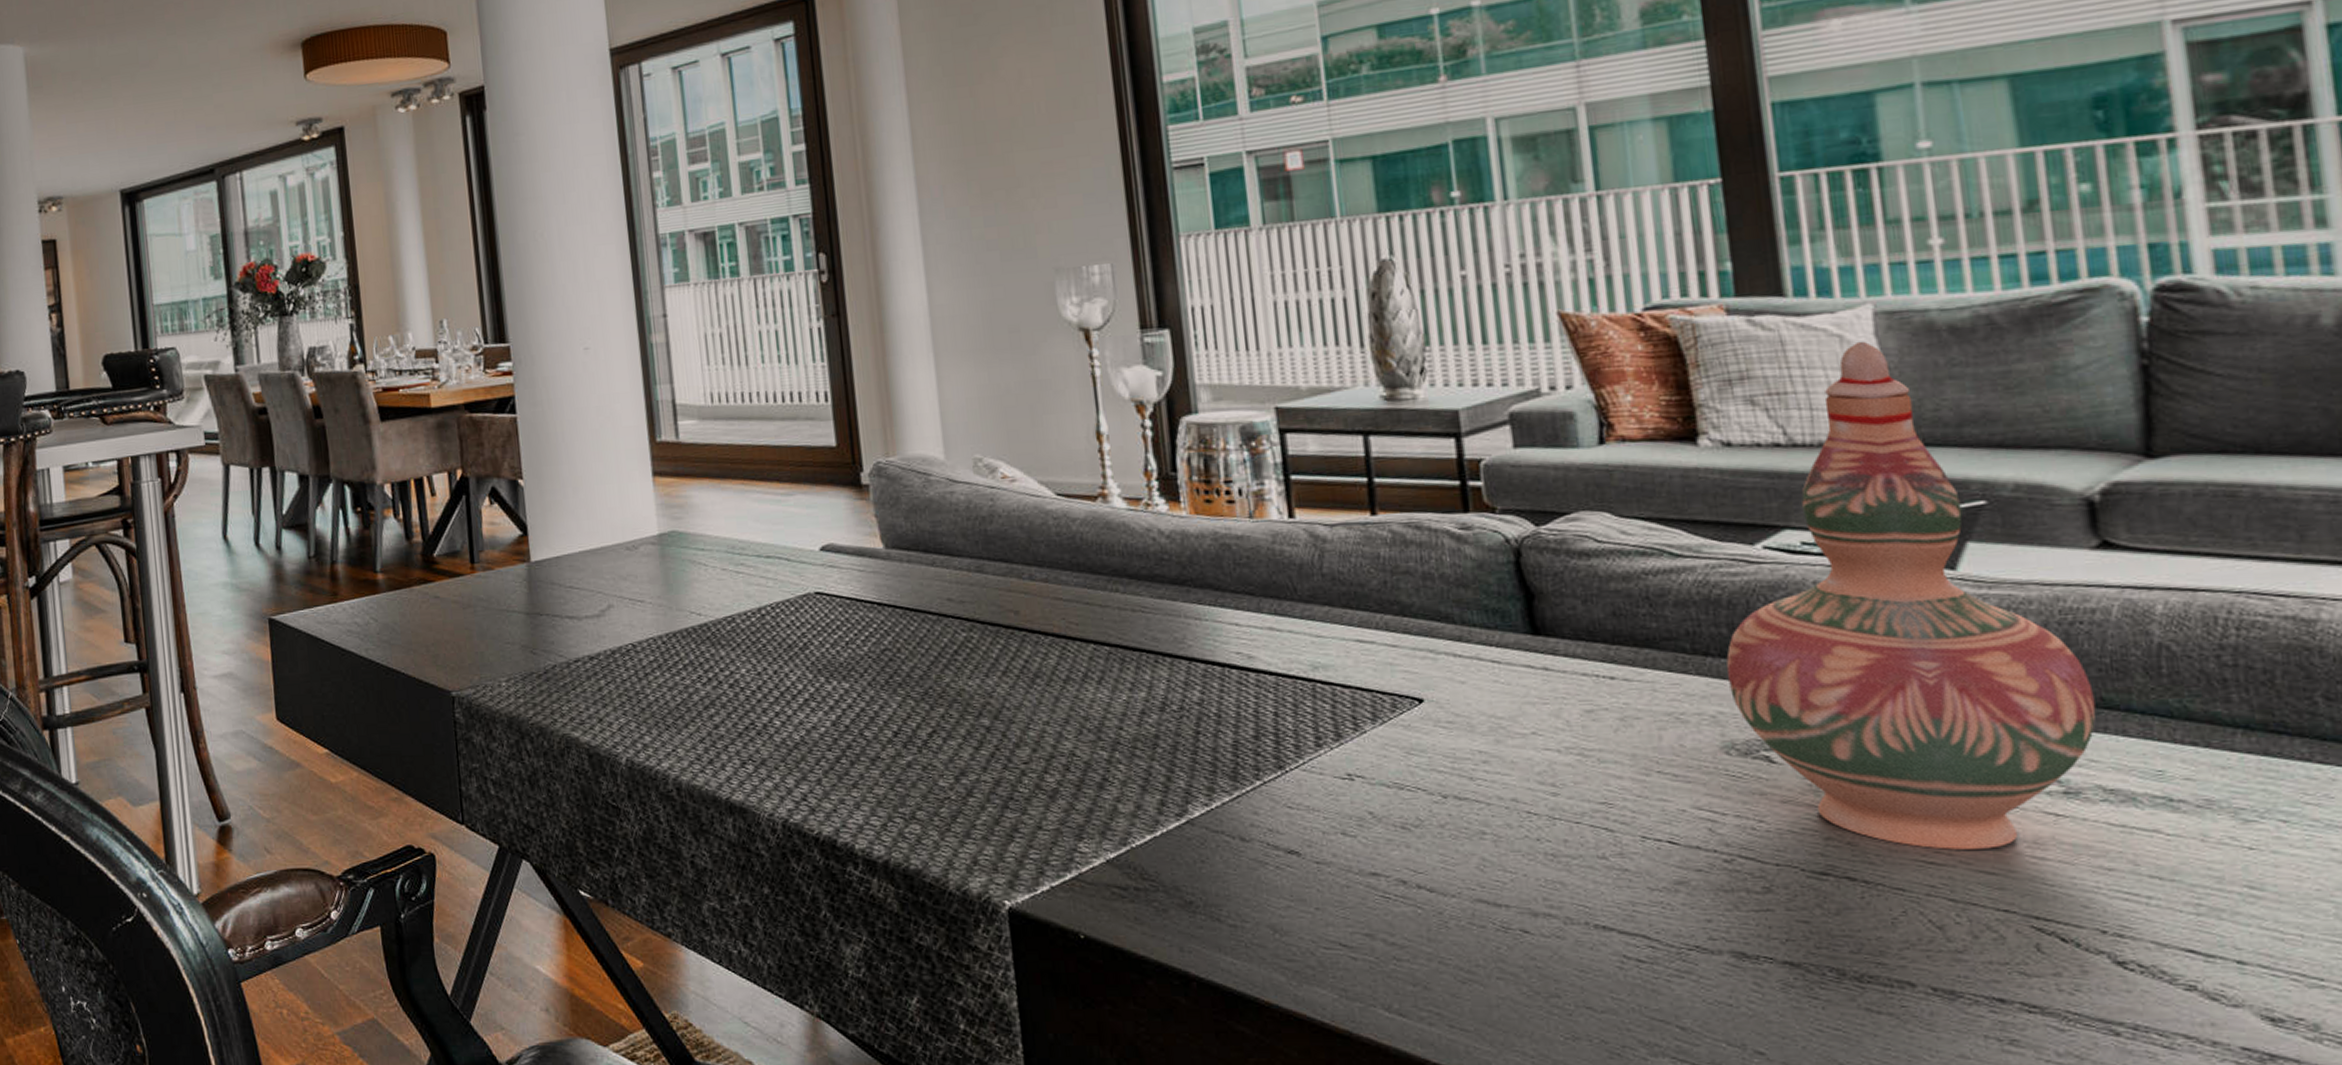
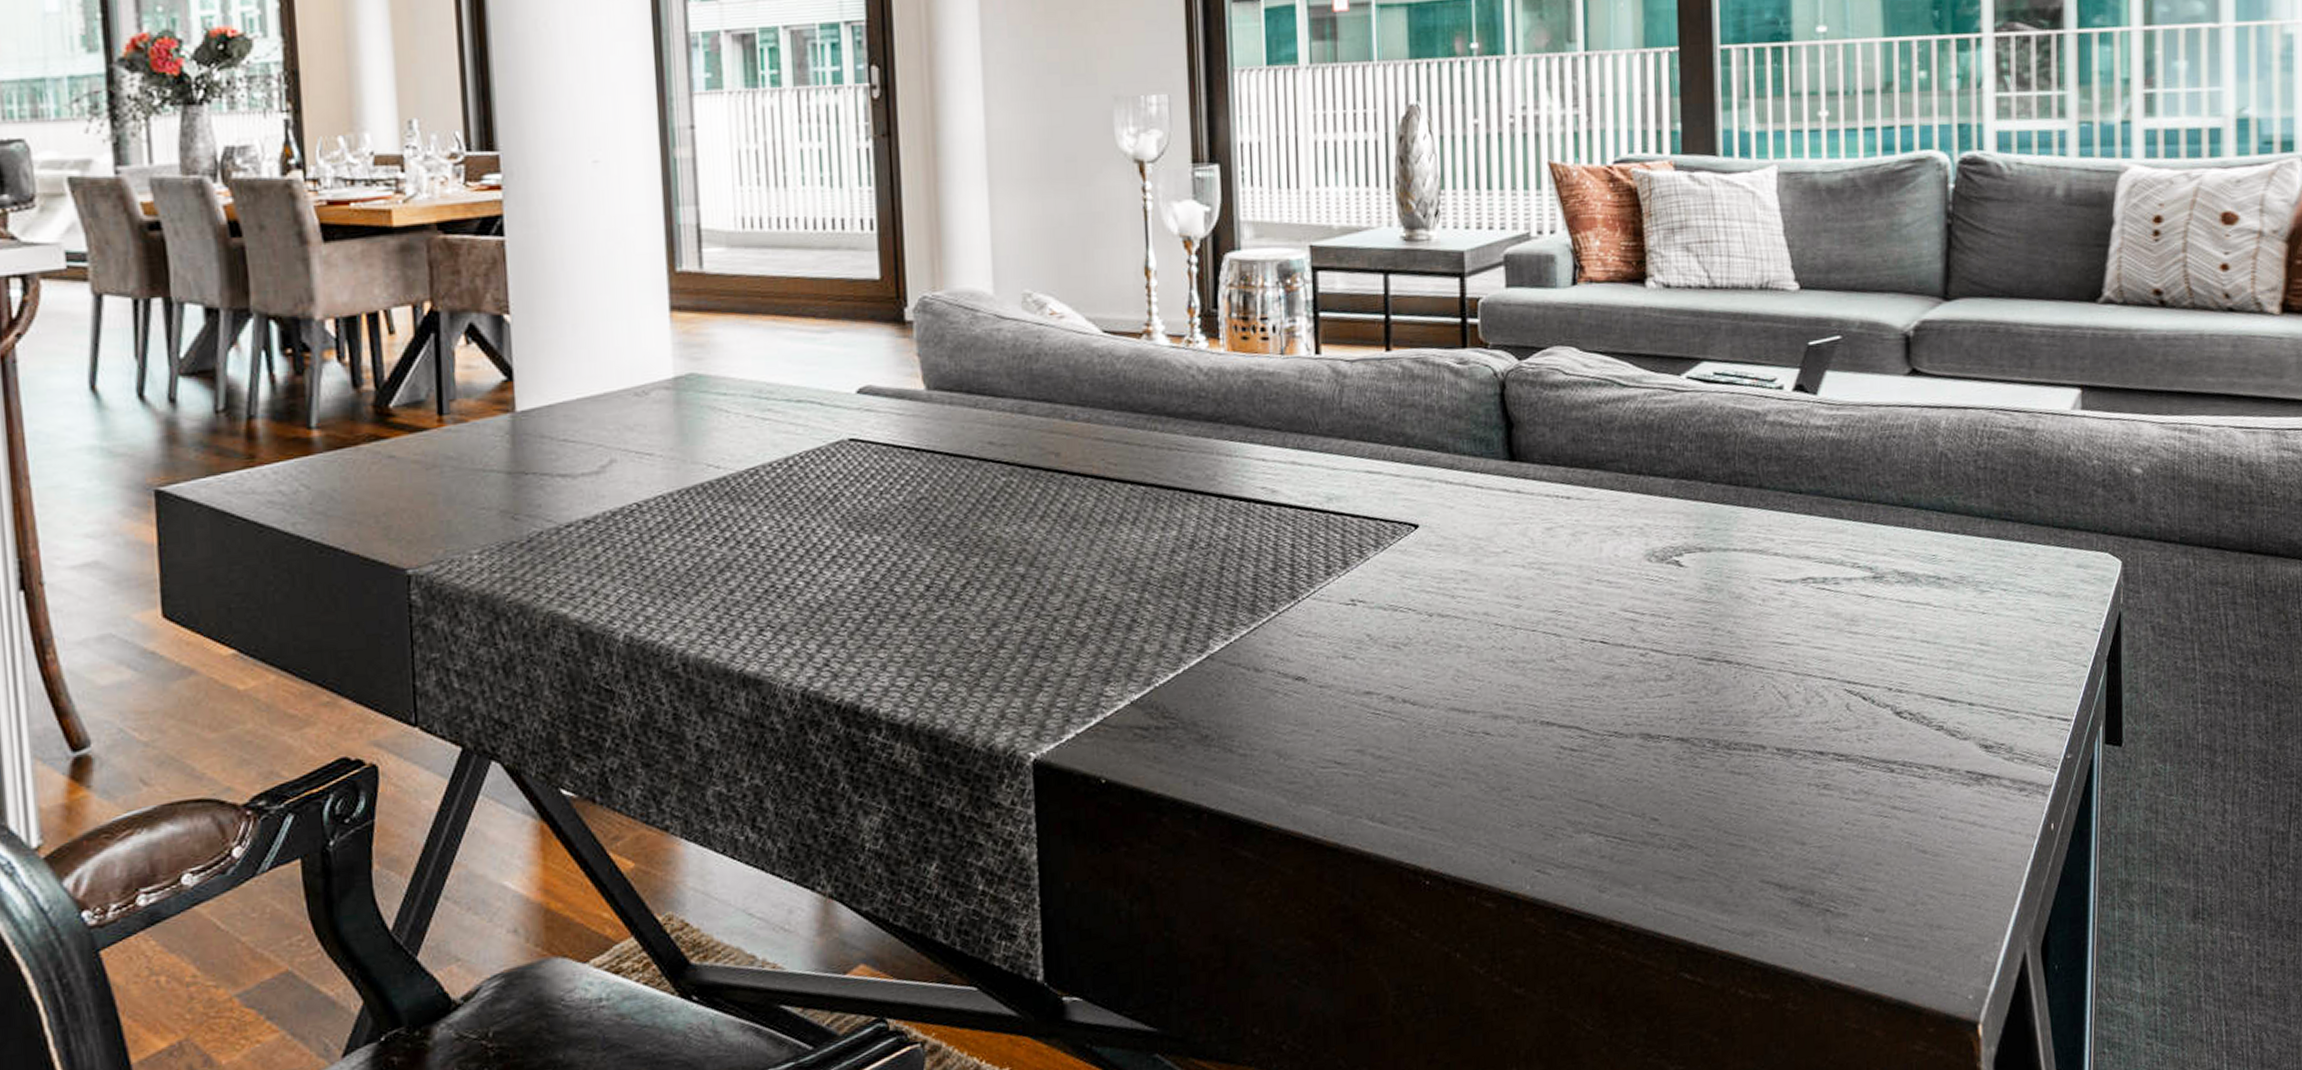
decorative vase: present [1726,341,2096,850] -> none [1654,197,1898,632]

